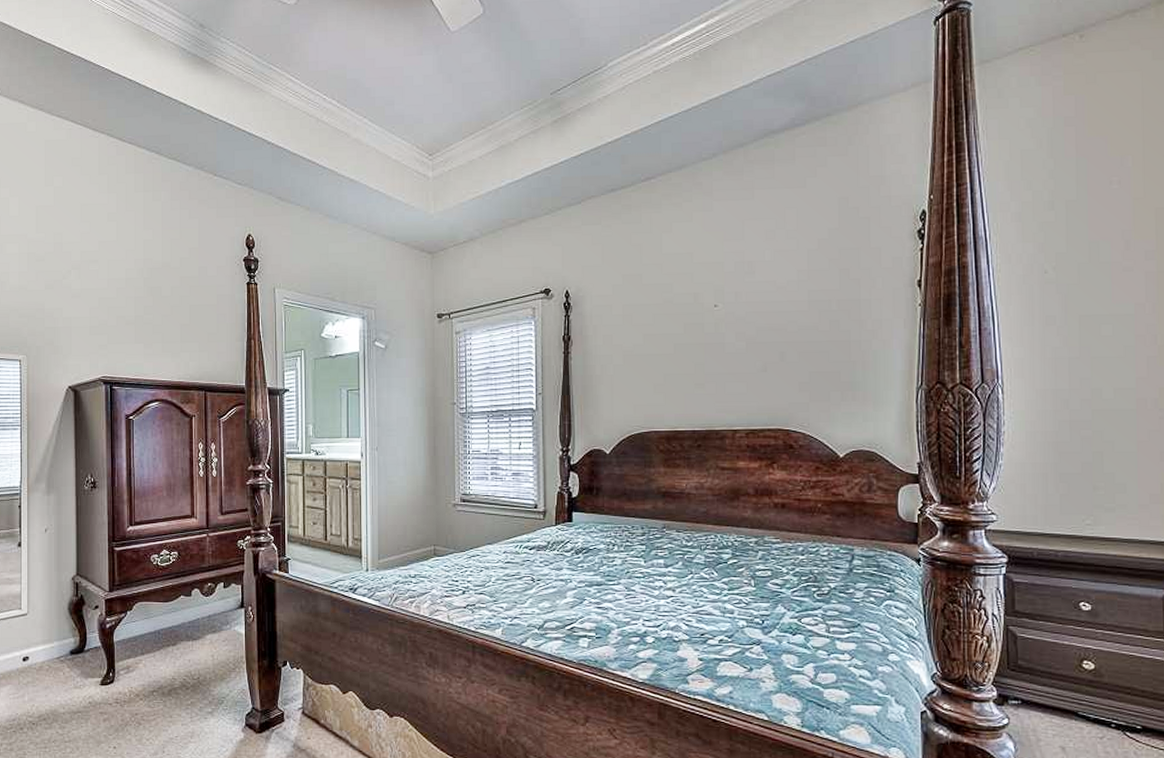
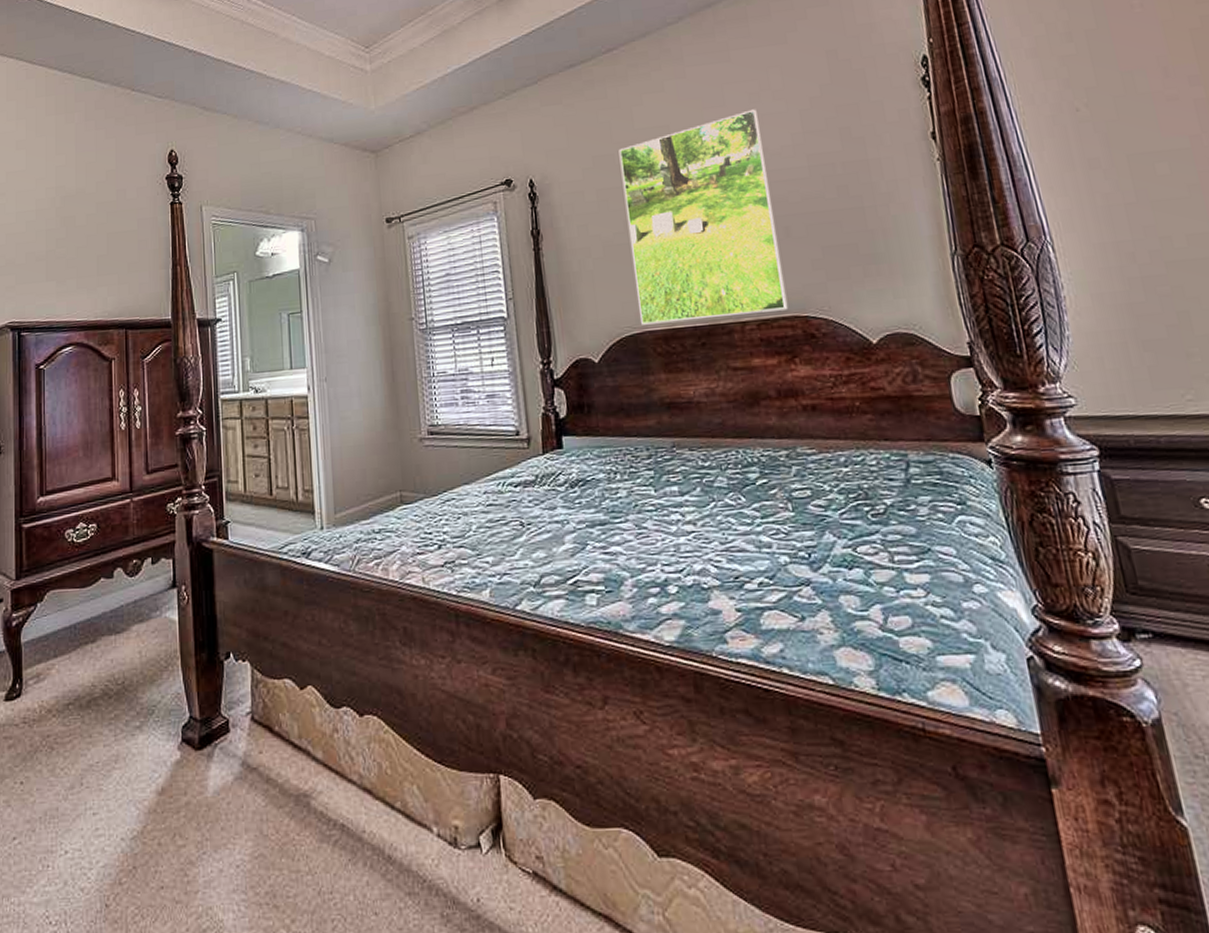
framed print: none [646,245,774,425] -> present [618,109,788,325]

